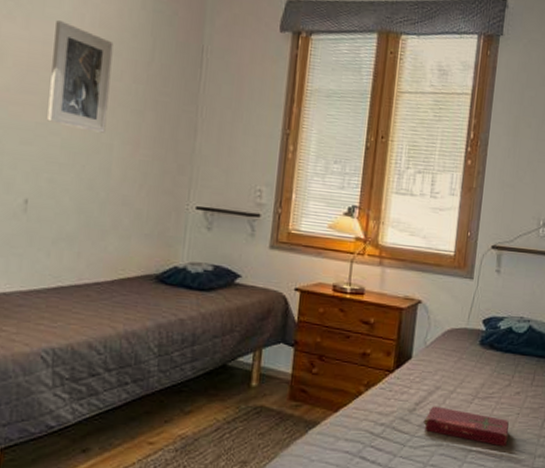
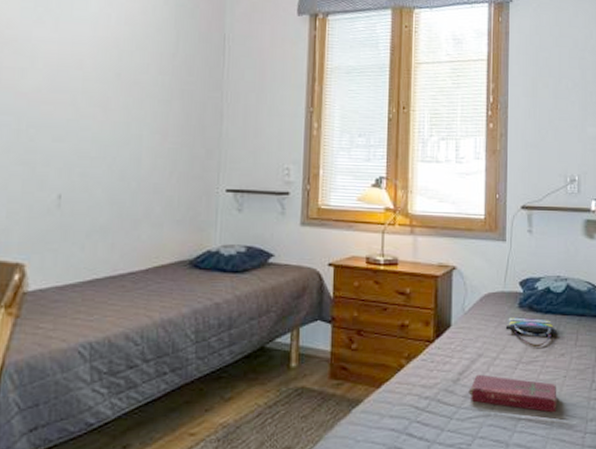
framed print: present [47,20,114,133] -> none [78,21,139,125]
tote bag: none [465,354,515,385] -> present [505,317,558,348]

